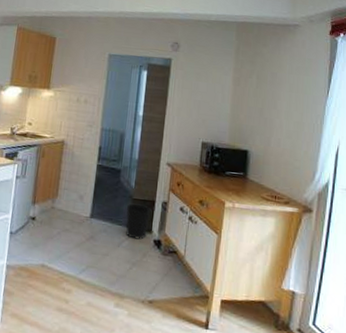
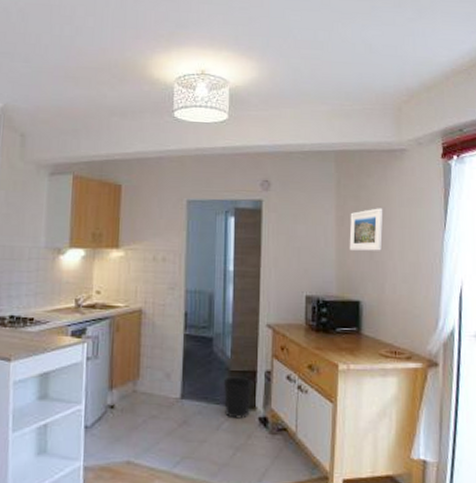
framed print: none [242,73,275,110] -> present [349,208,383,252]

